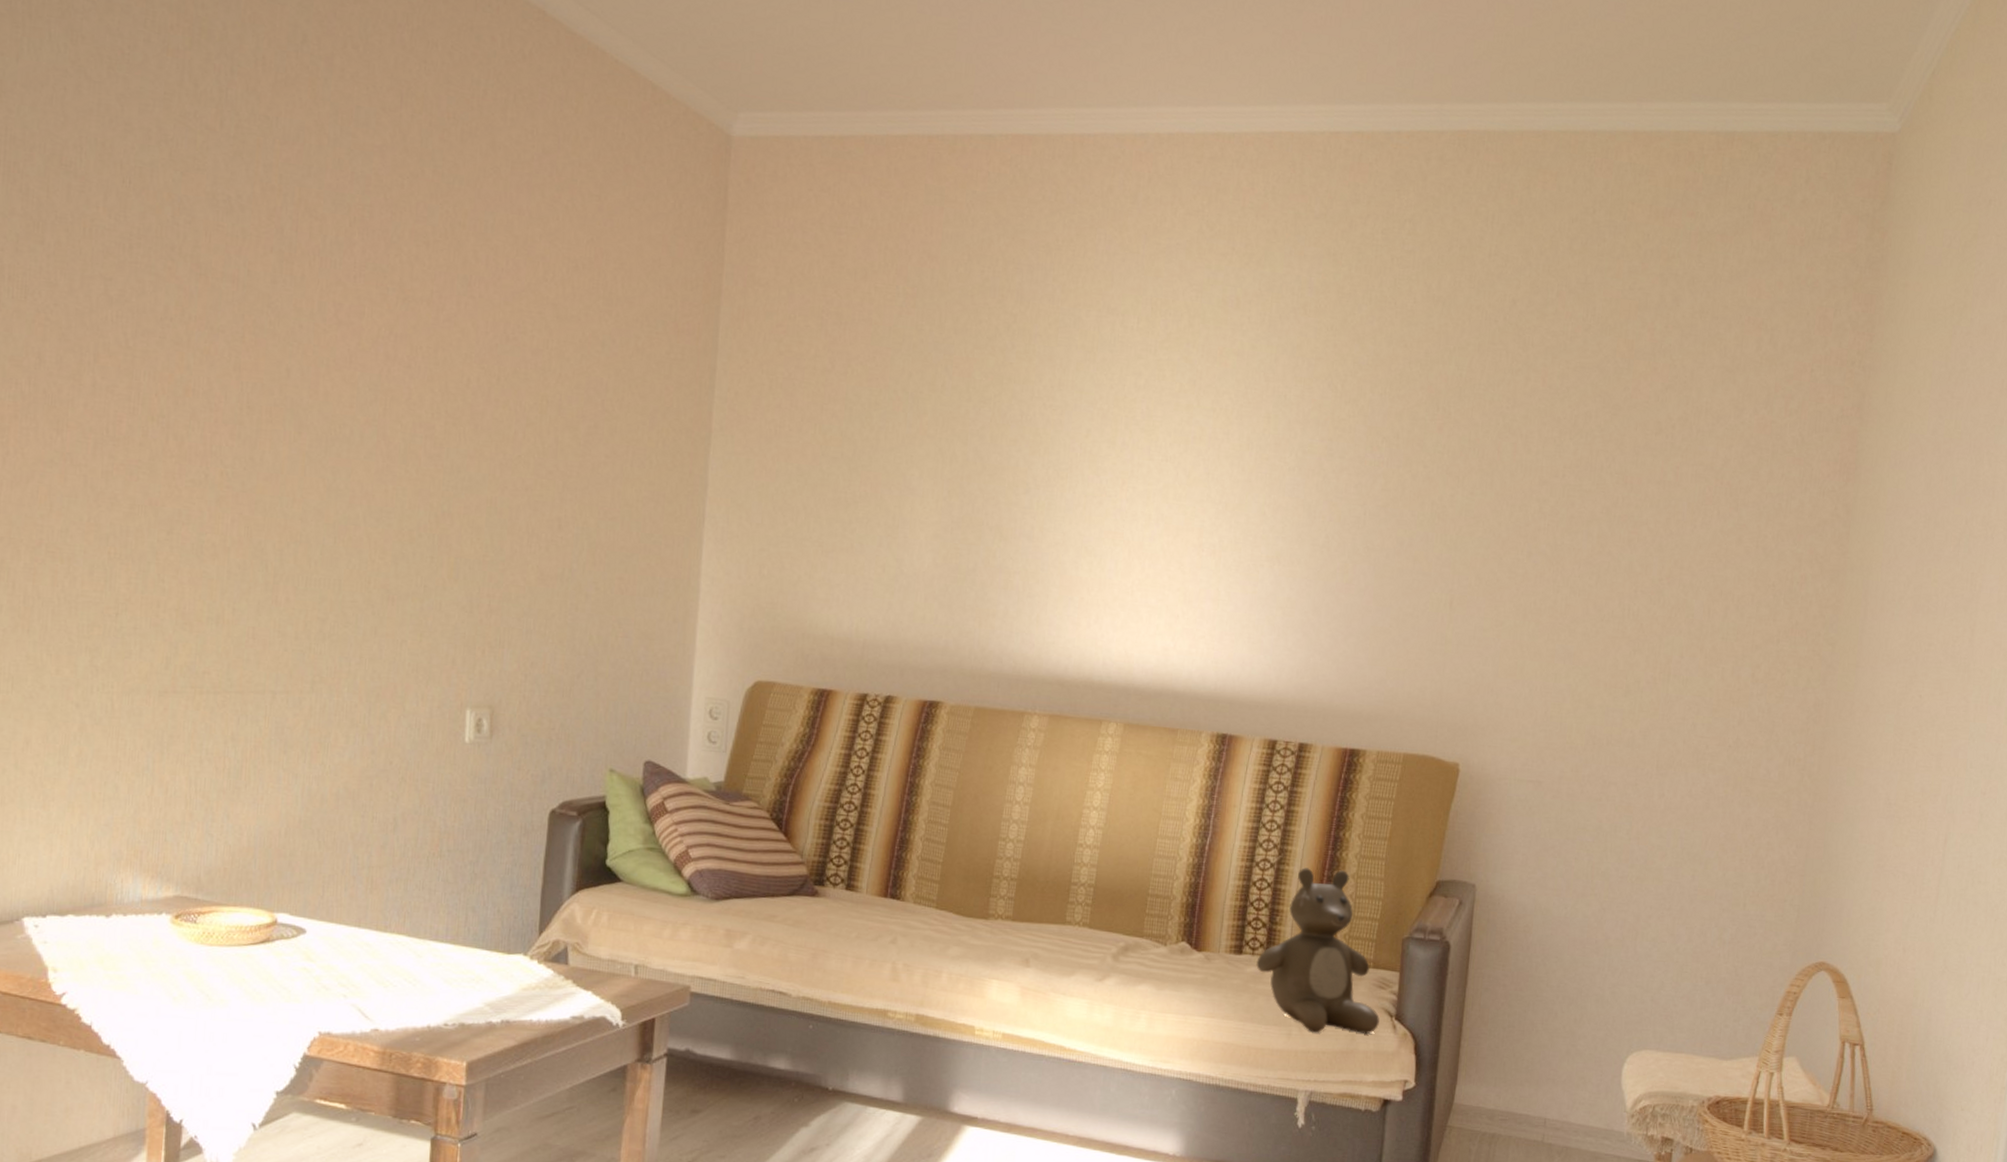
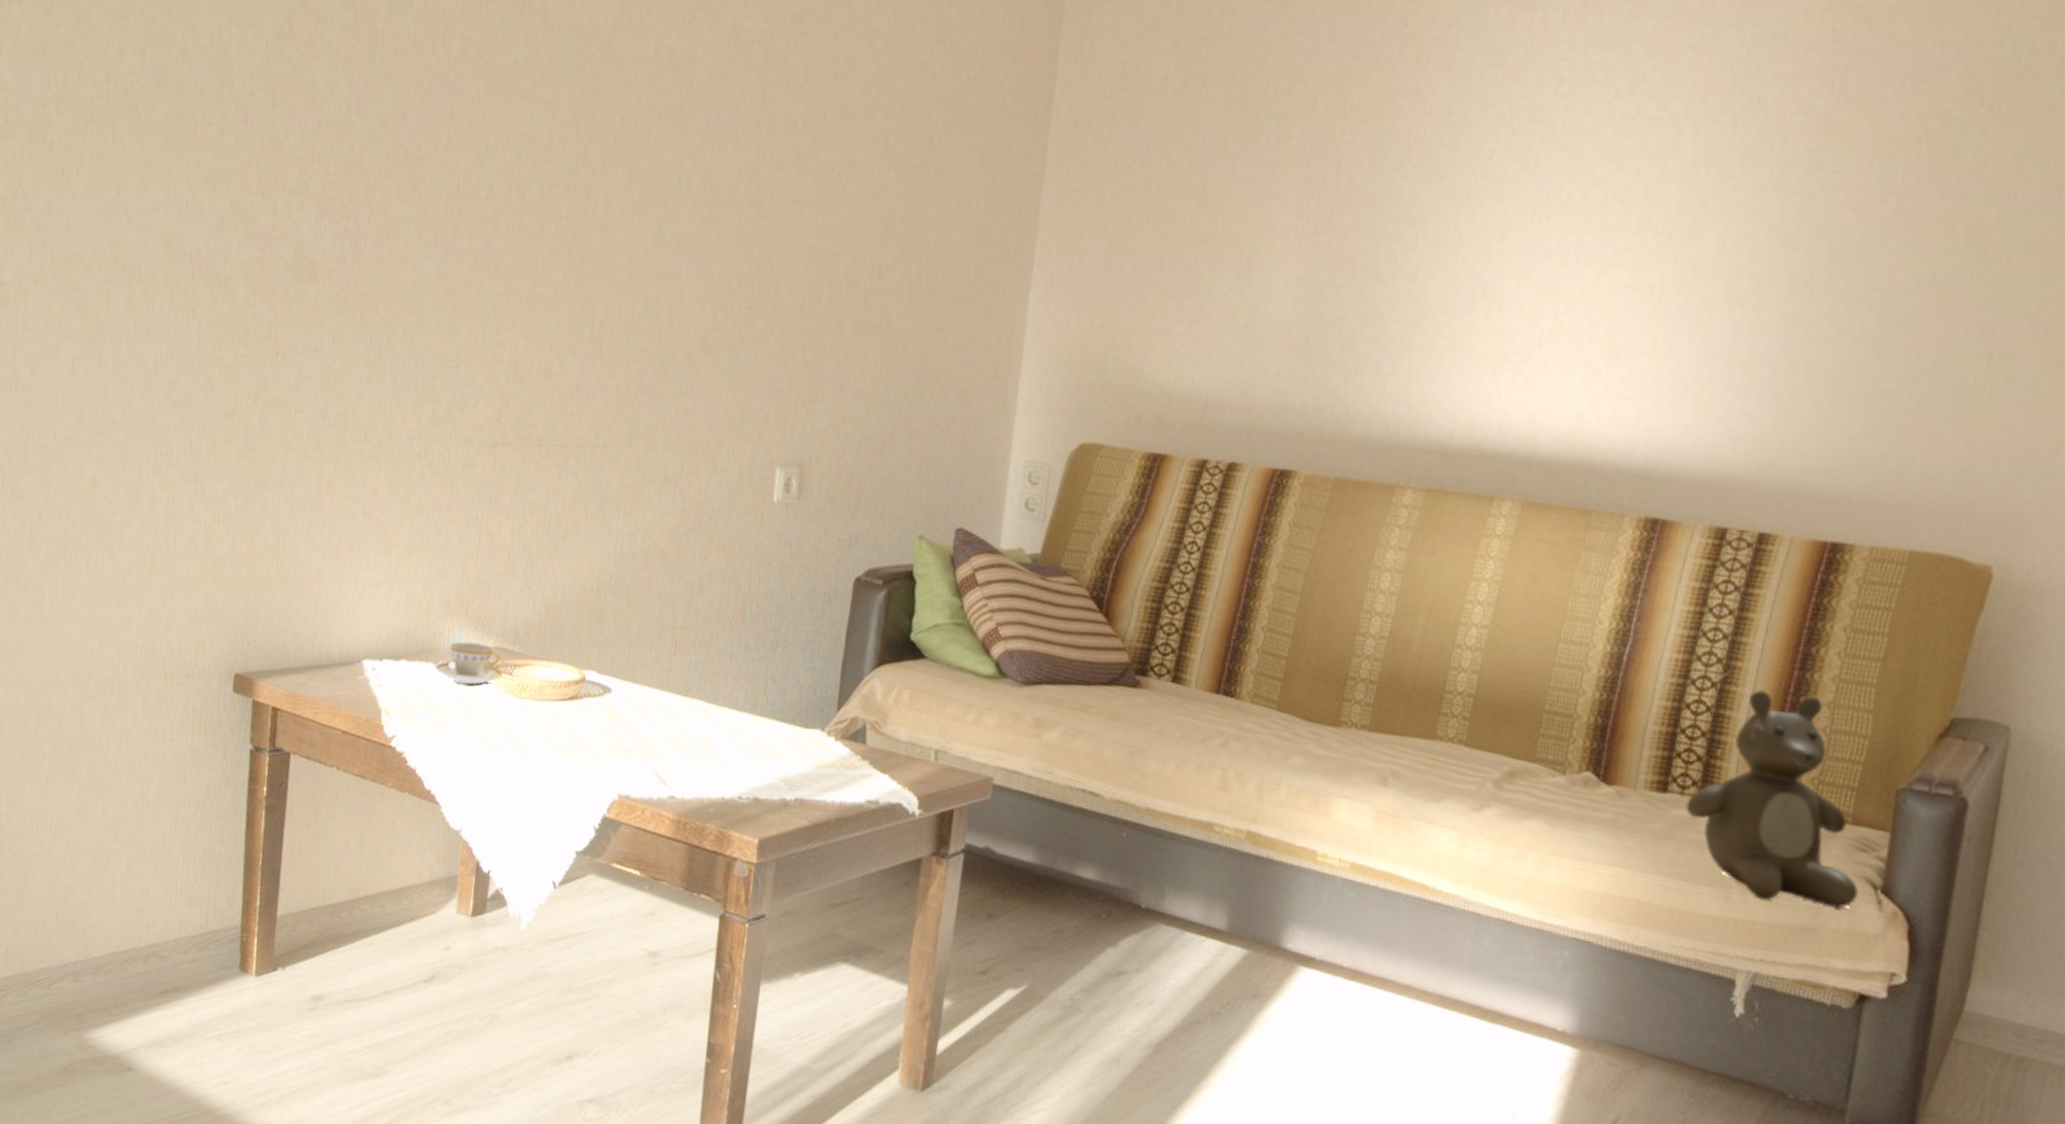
teacup: none [107,892,186,936] -> present [434,641,503,685]

